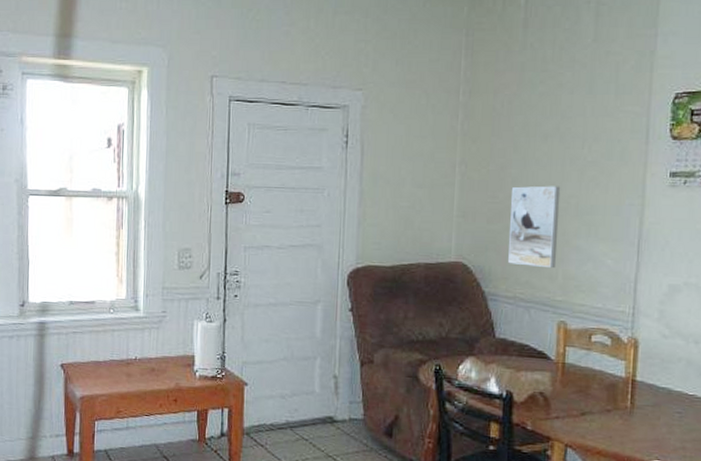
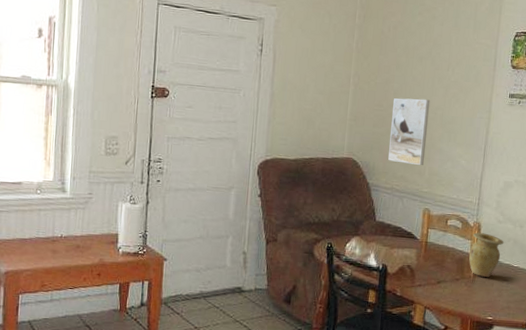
vase: none [623,350,673,408] -> present [468,232,504,277]

